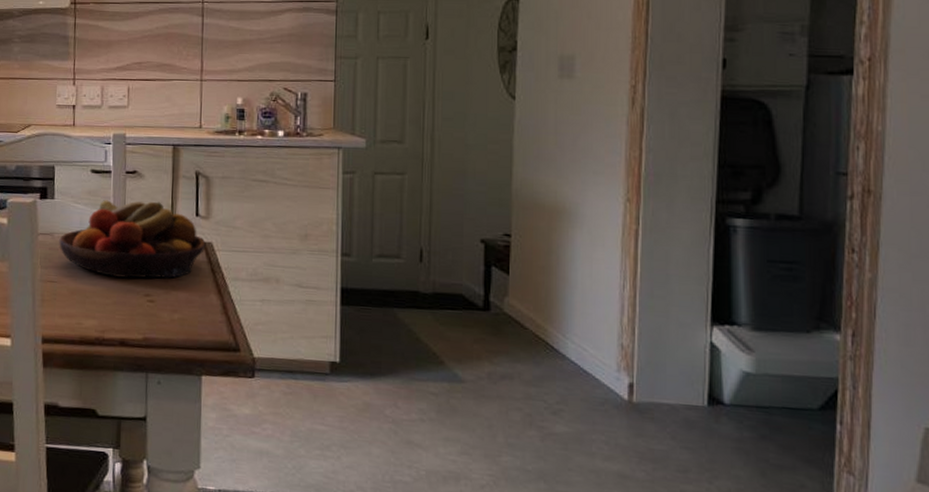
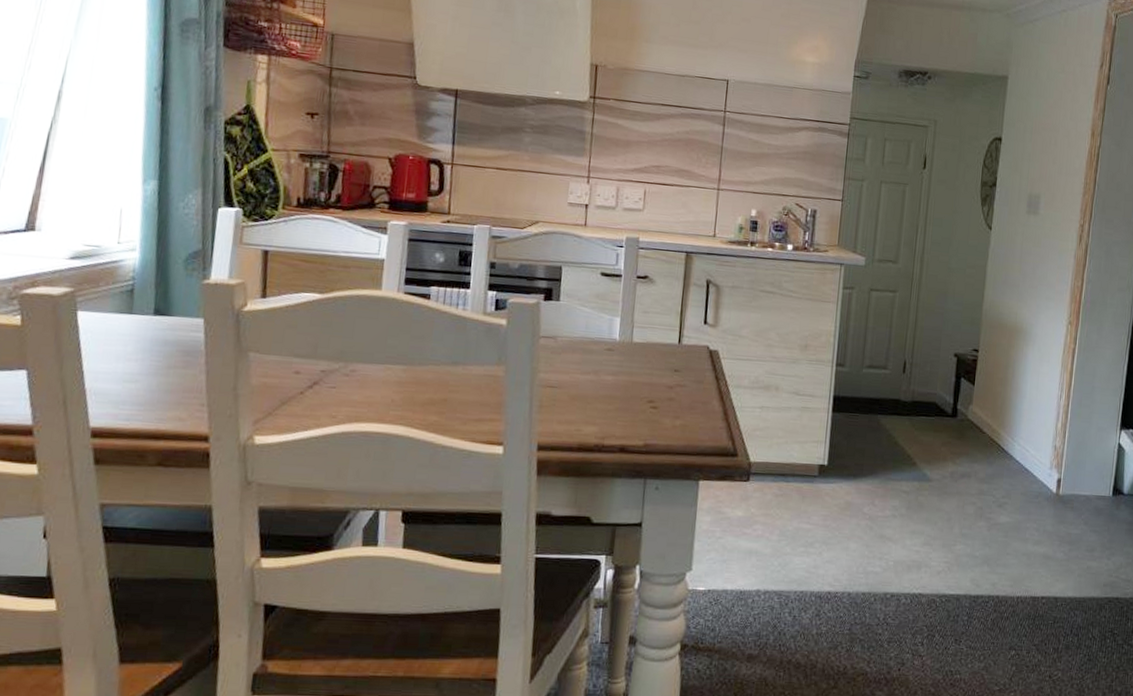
fruit bowl: present [59,200,206,279] -> none [562,304,712,385]

